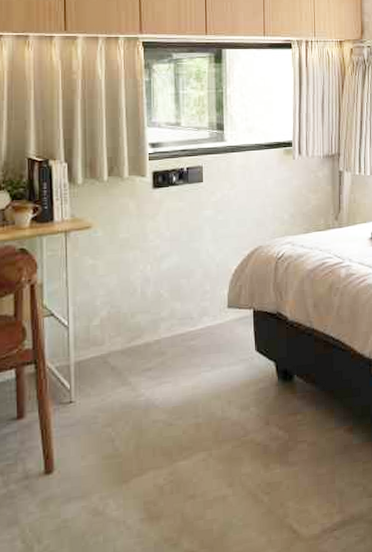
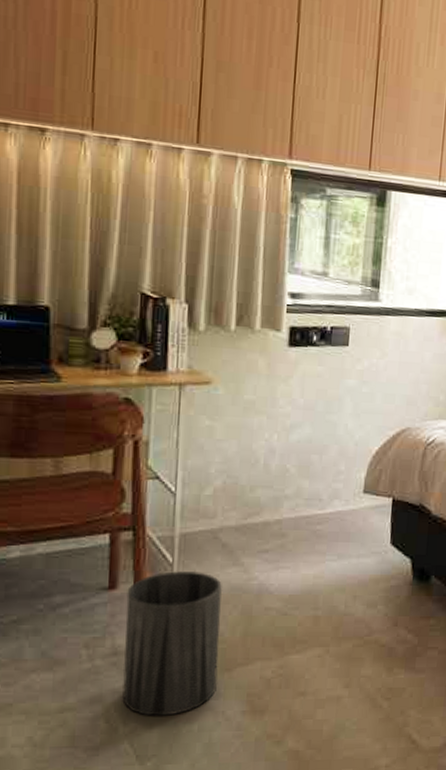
trash can: none [33,394,118,533] -> present [122,571,223,716]

